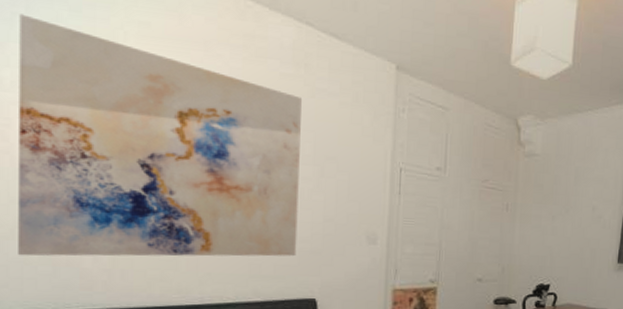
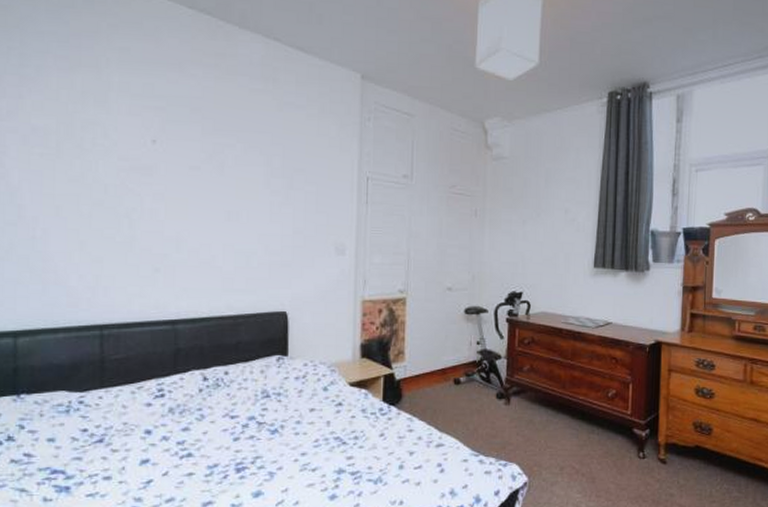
wall art: present [18,14,302,257] -> none [12,48,270,276]

